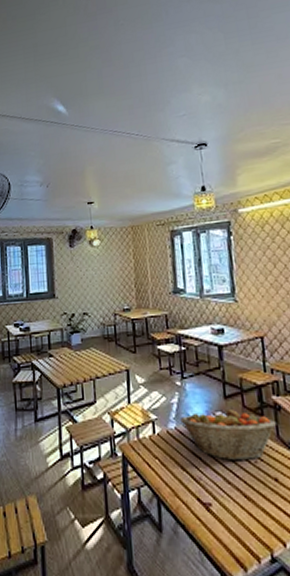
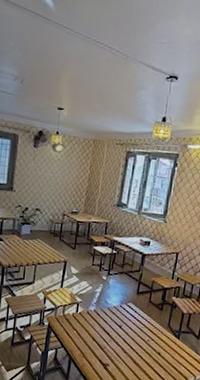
fruit basket: present [180,408,276,461] -> none [99,301,170,339]

